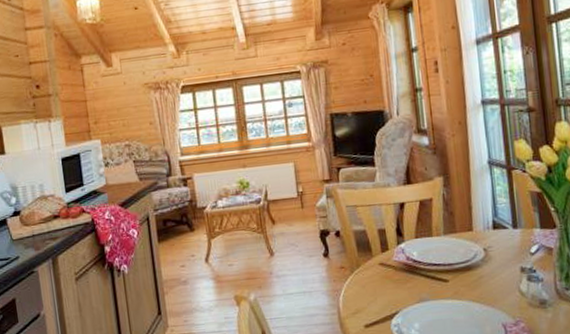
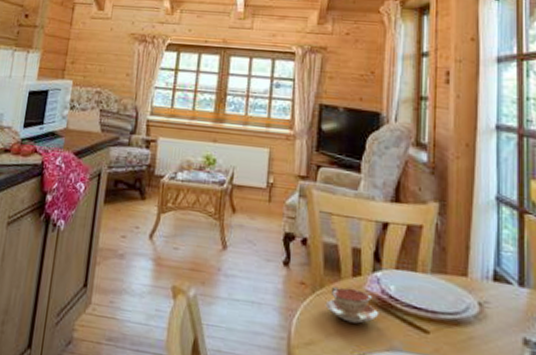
teacup: none [363,262,408,289] -> present [325,287,379,324]

